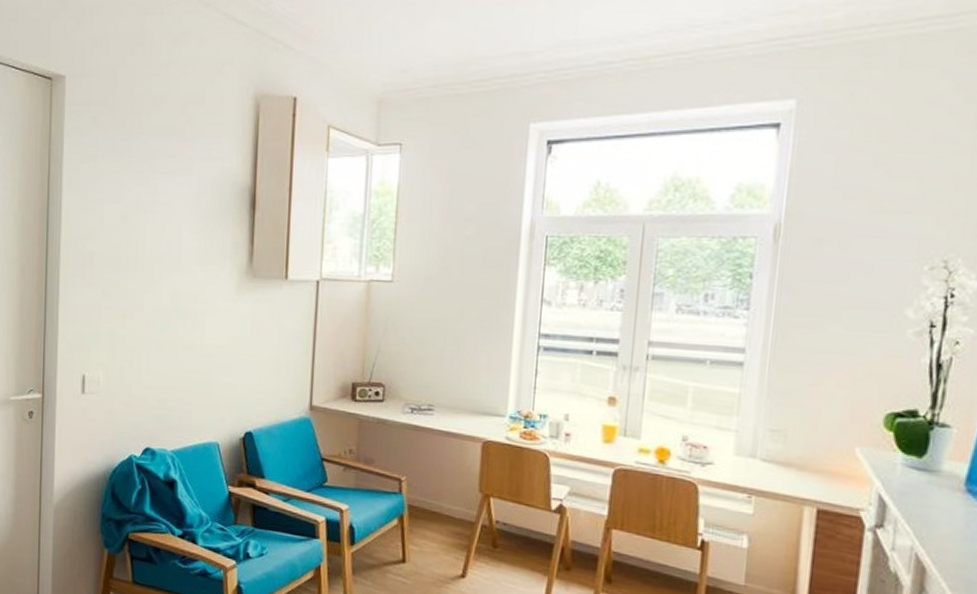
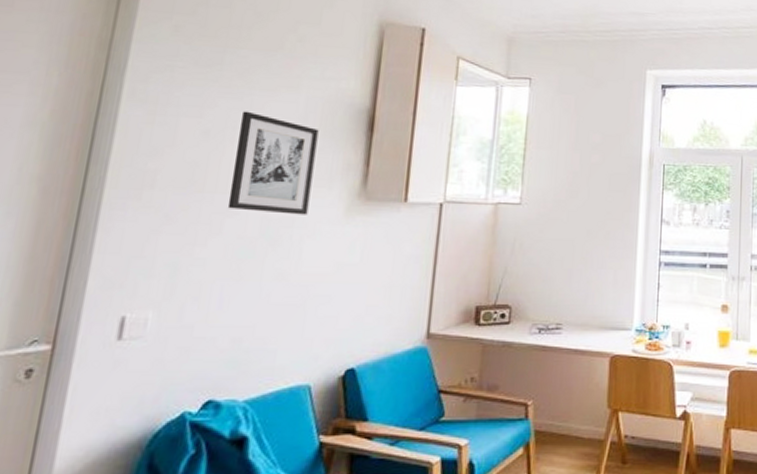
wall art: none [145,194,210,292] -> present [227,111,319,215]

